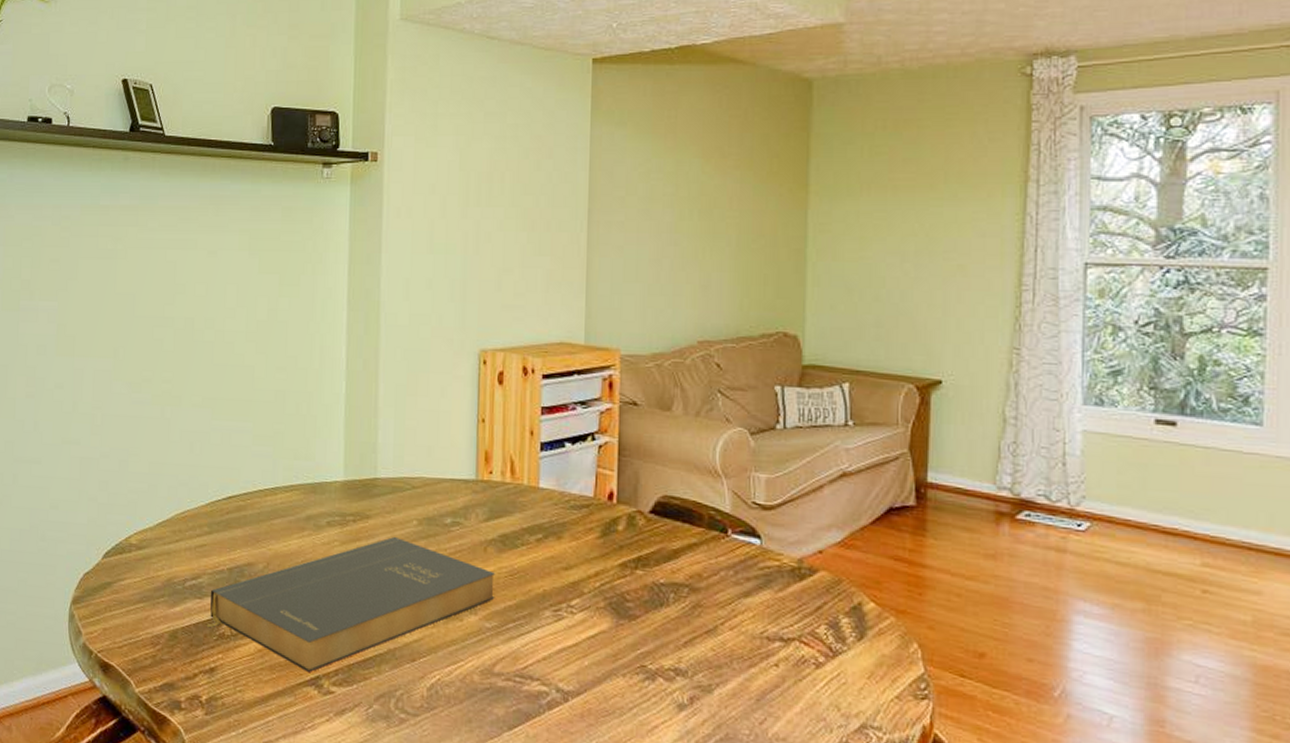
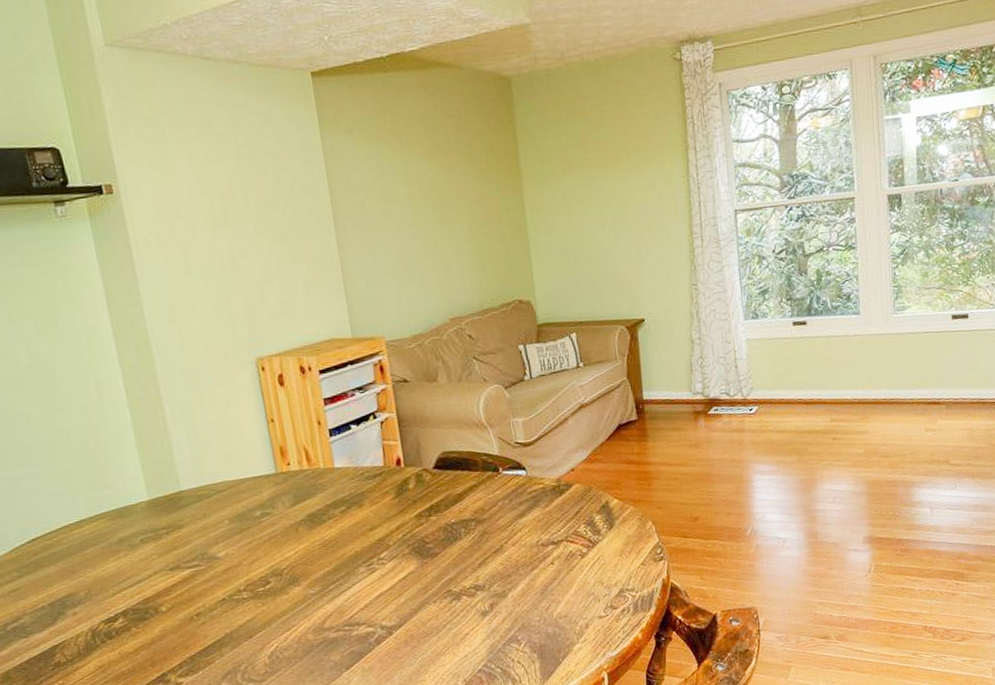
book: present [207,536,495,672] -> none [35,537,314,673]

